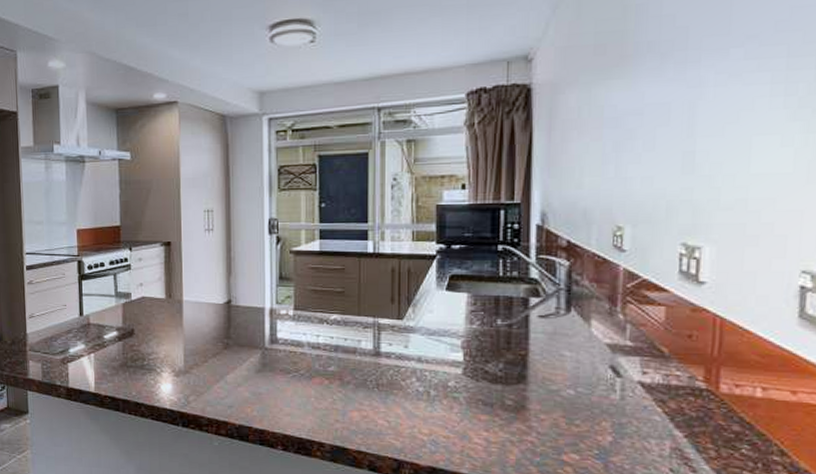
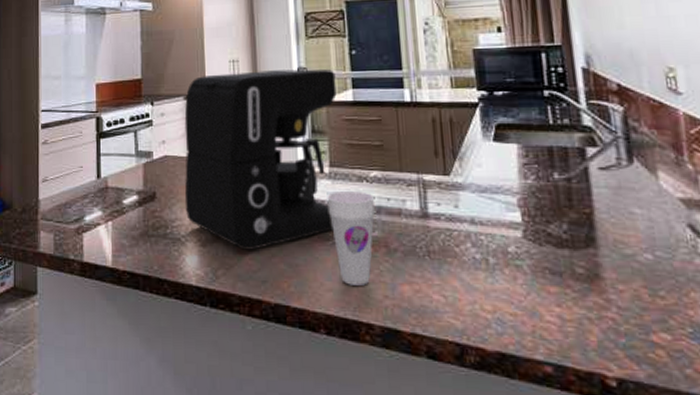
coffee maker: none [160,220,305,380] -> present [184,69,337,250]
cup: none [290,331,334,411] -> present [327,190,375,286]

